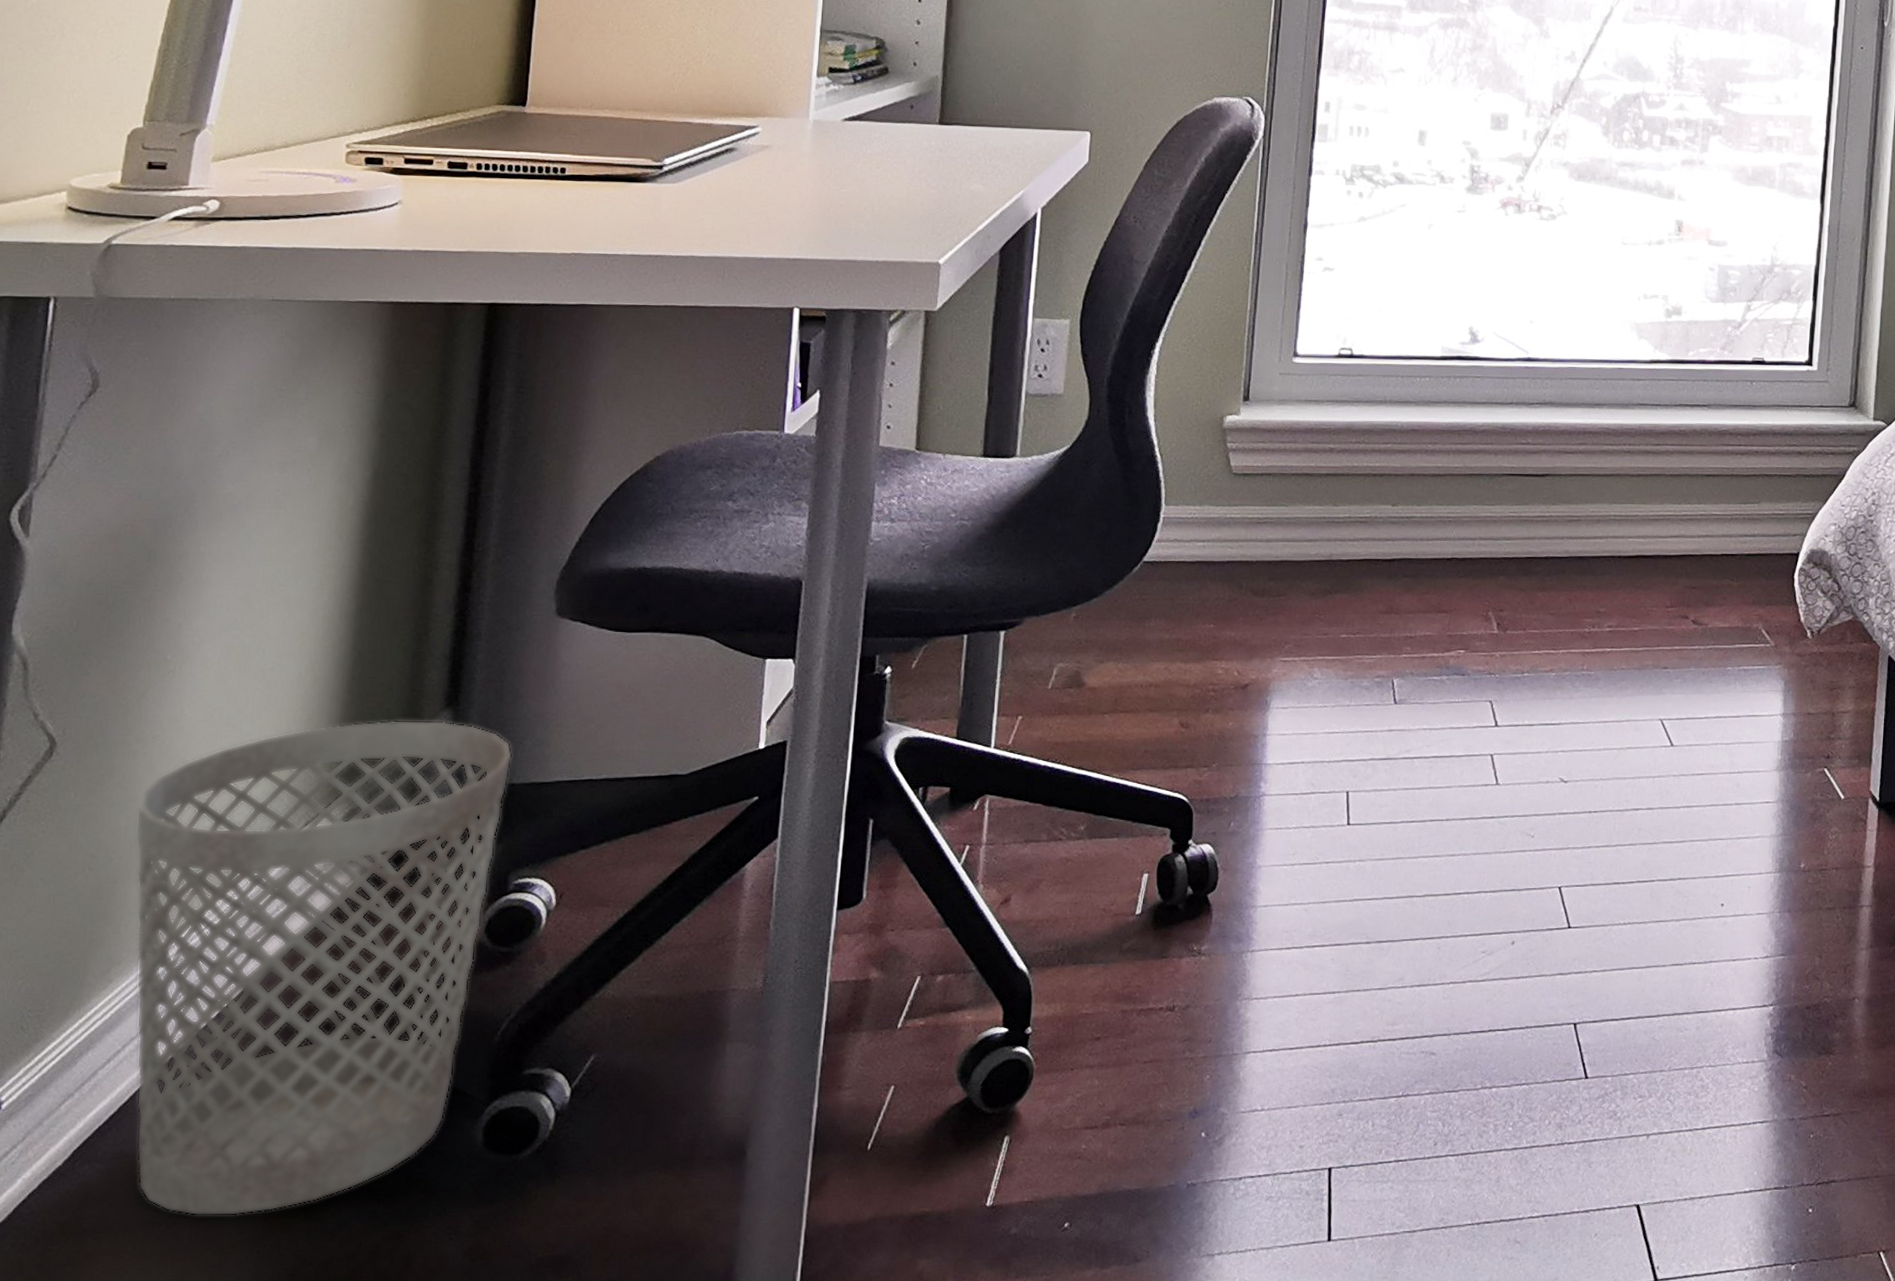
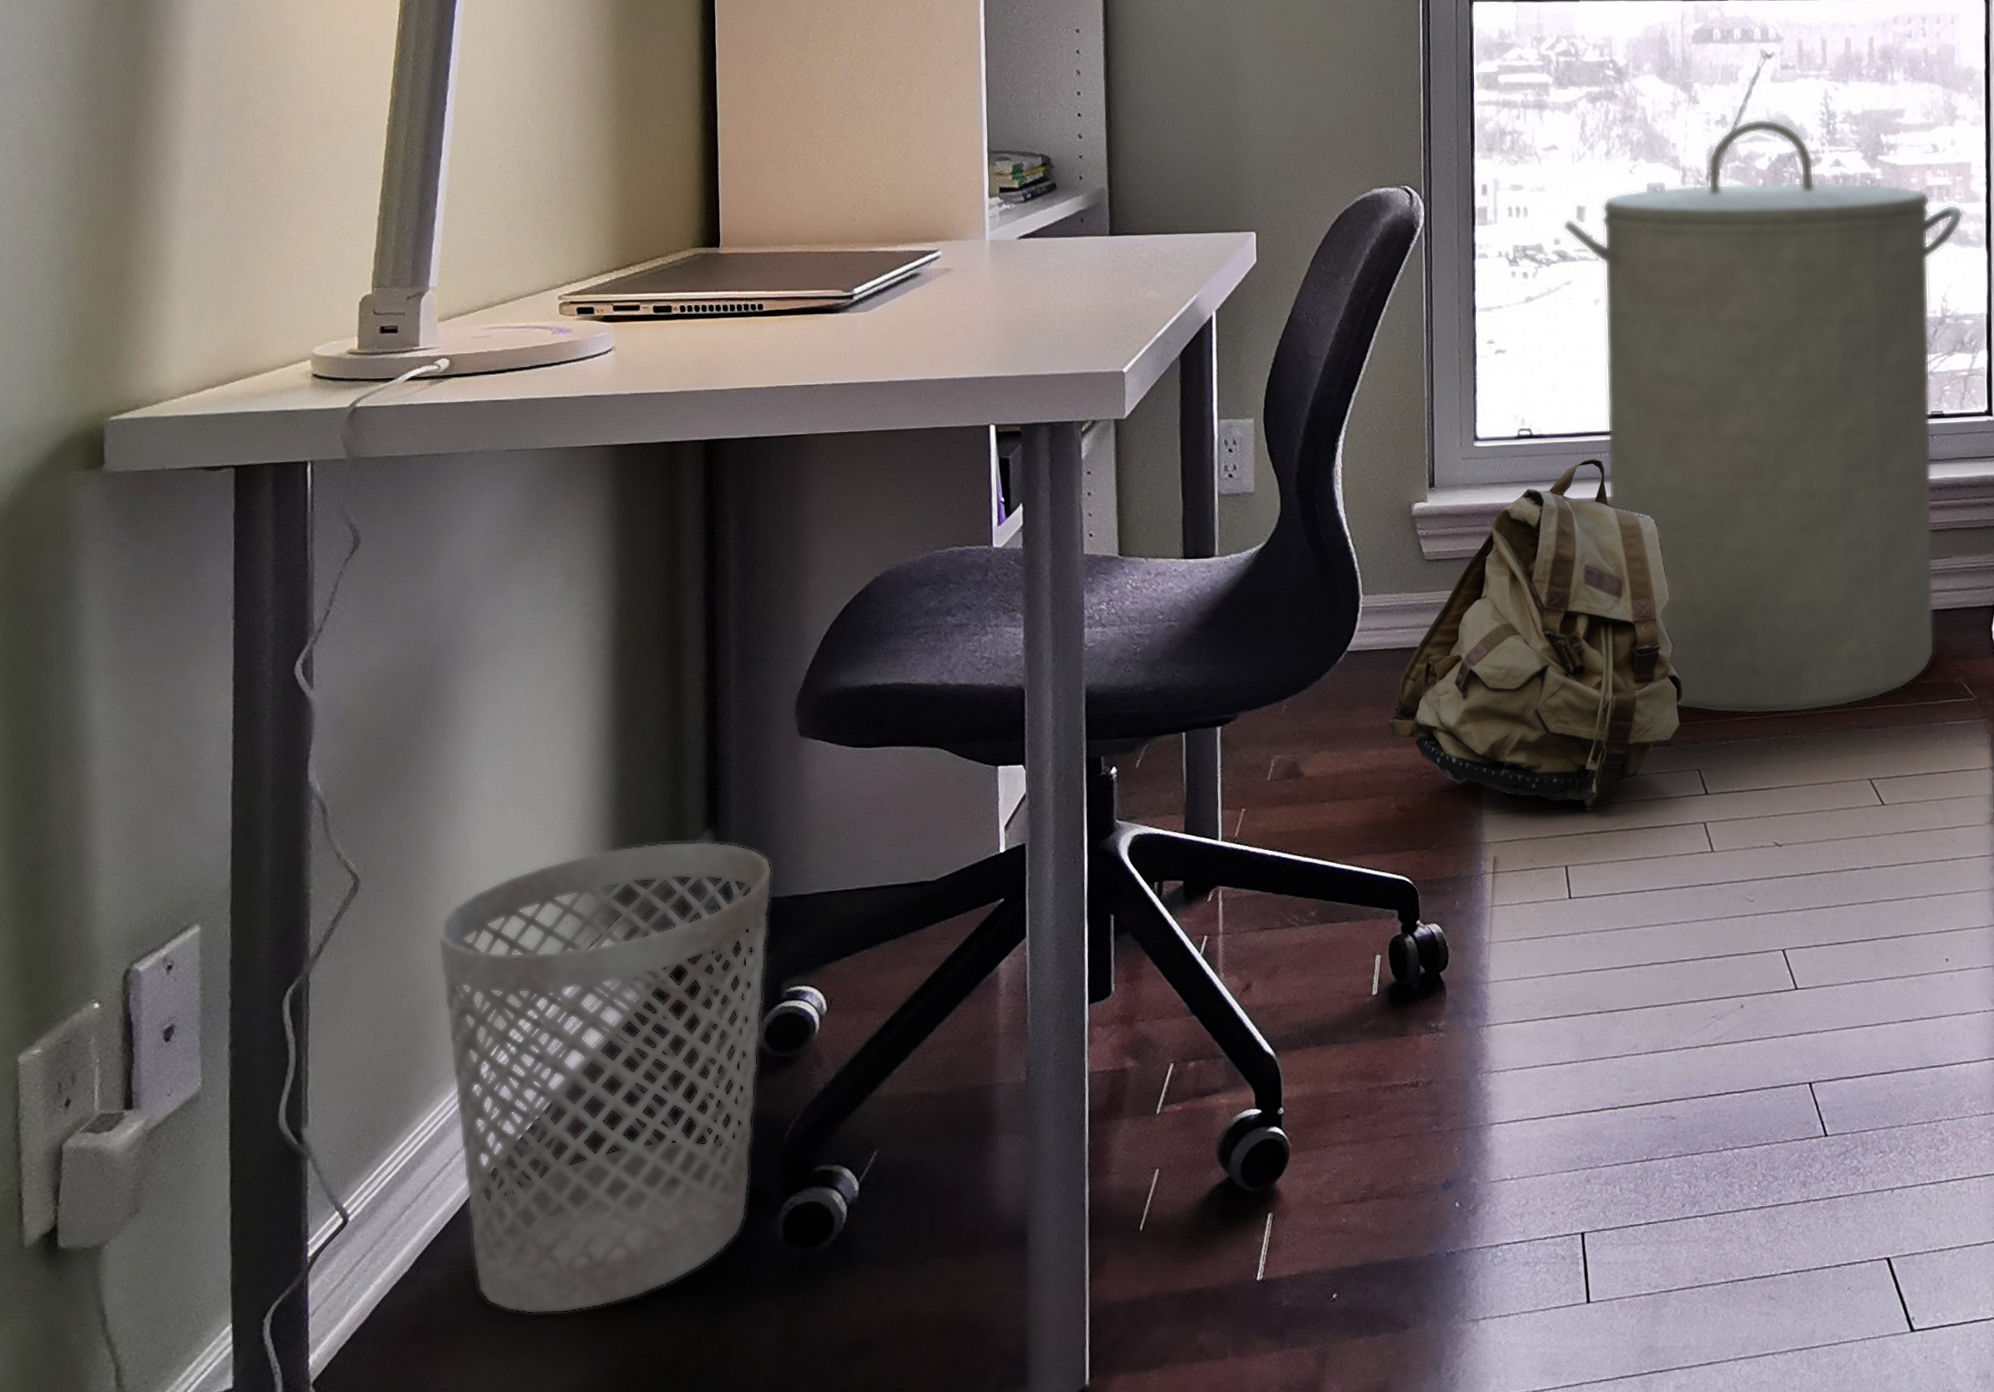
backpack: none [1179,382,1483,737] -> present [1388,459,1684,811]
laundry hamper: none [1404,57,1800,649] -> present [1563,118,1963,714]

